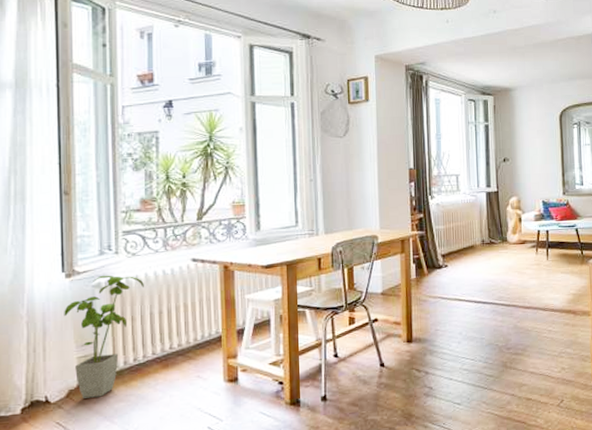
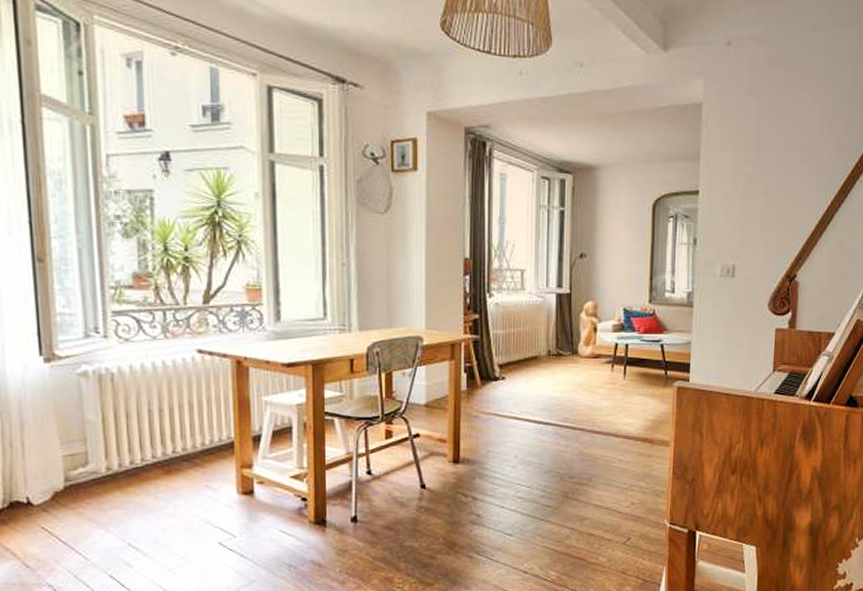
house plant: present [64,275,144,399] -> none [44,362,140,502]

